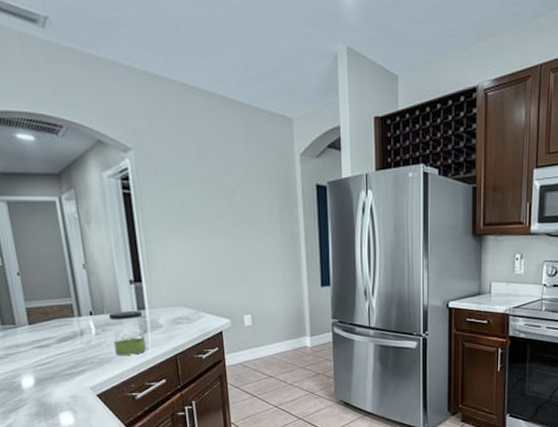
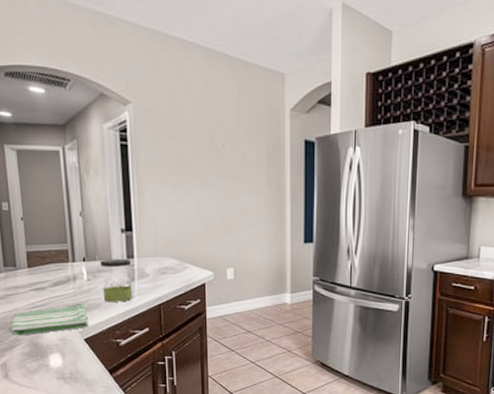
dish towel: none [13,359,100,396] -> present [10,304,88,336]

